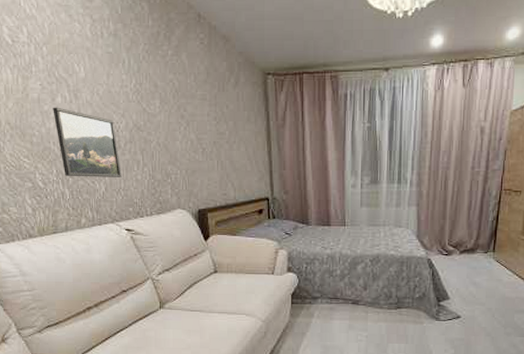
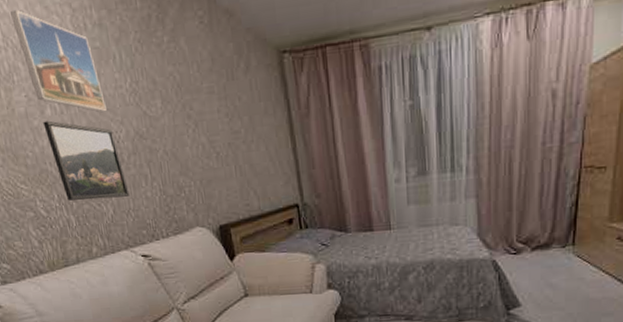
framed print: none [38,14,111,105] -> present [10,9,107,113]

